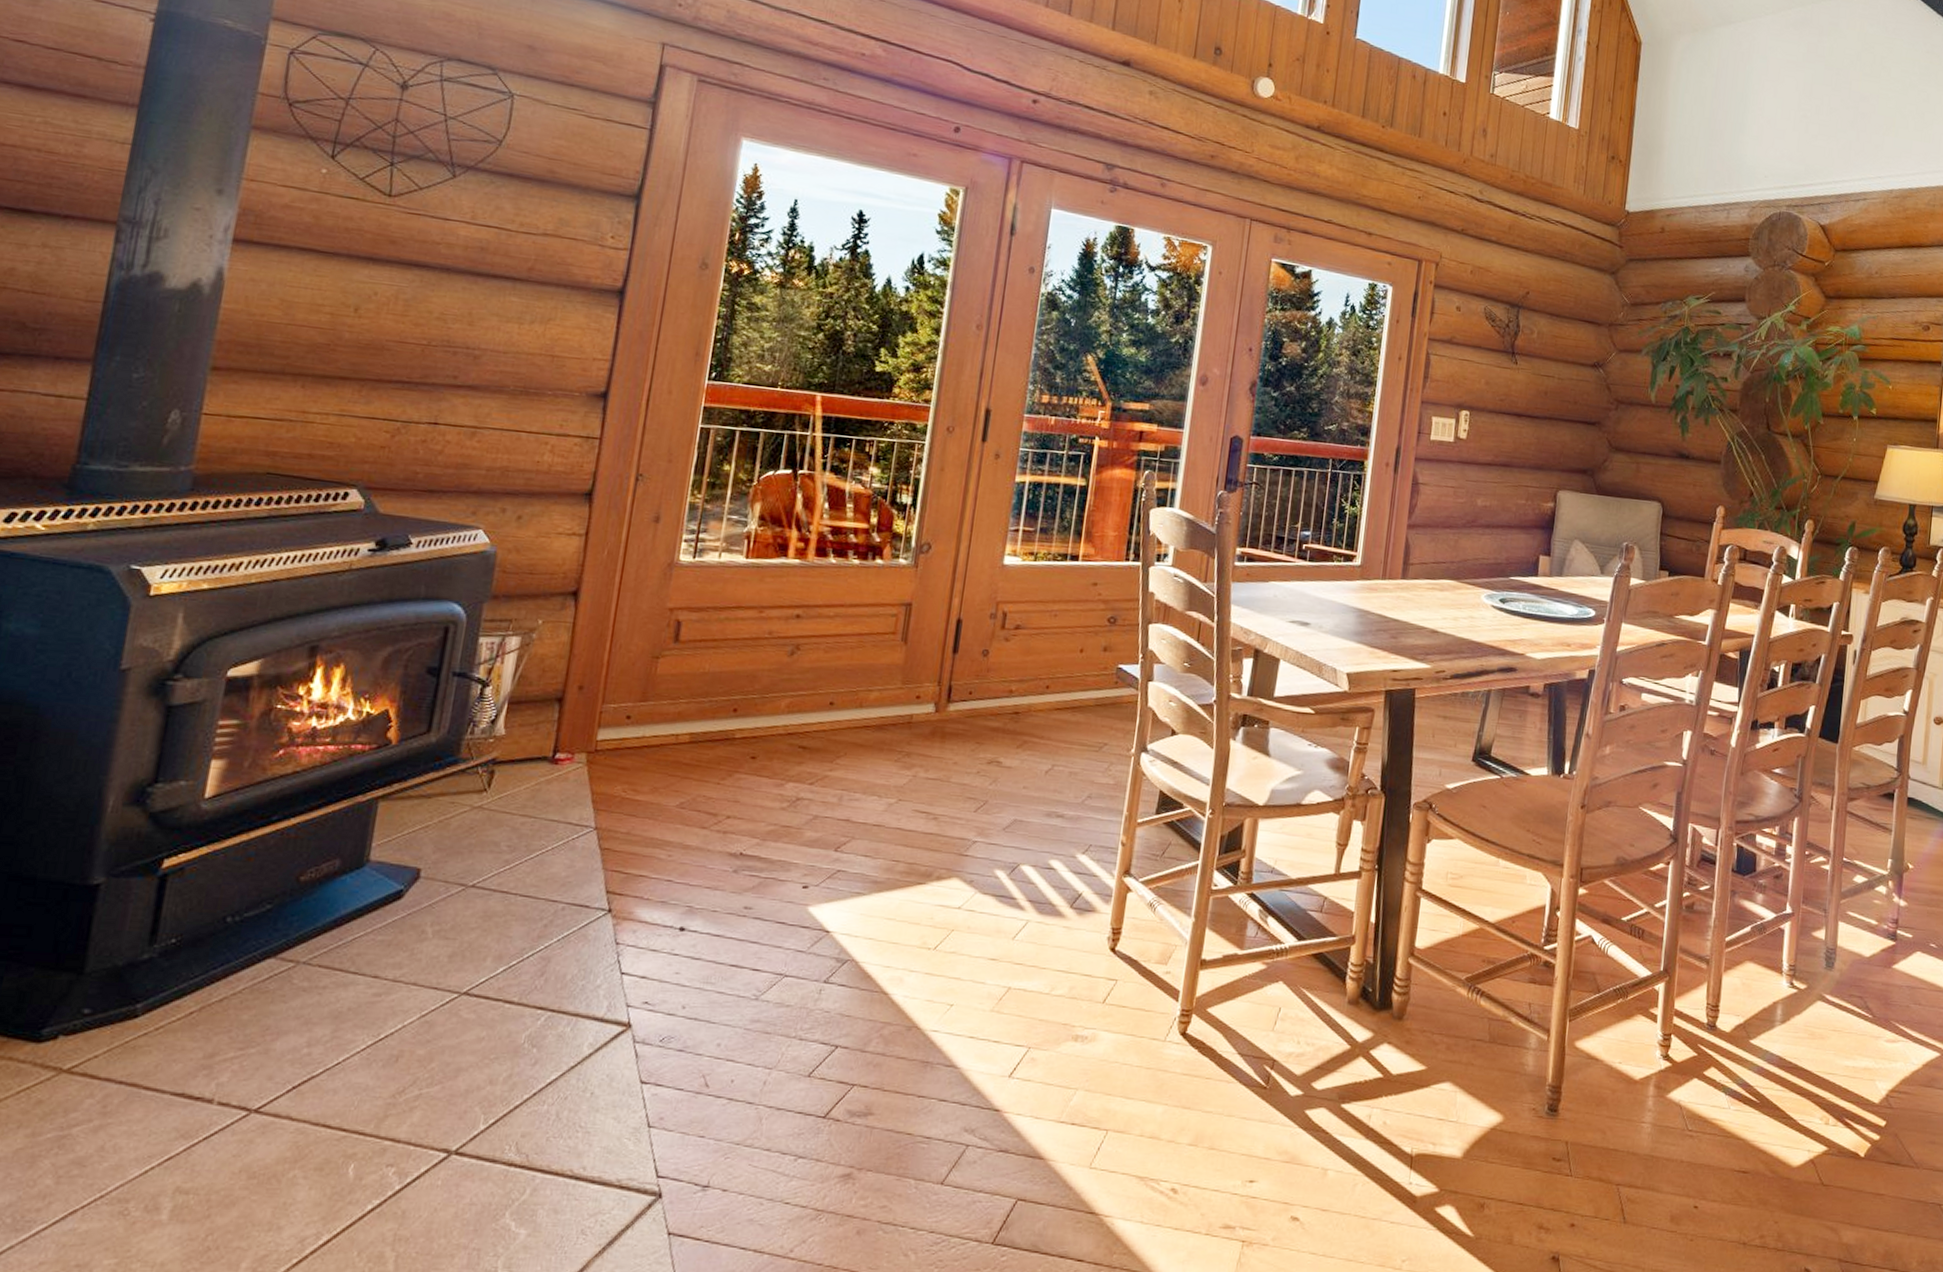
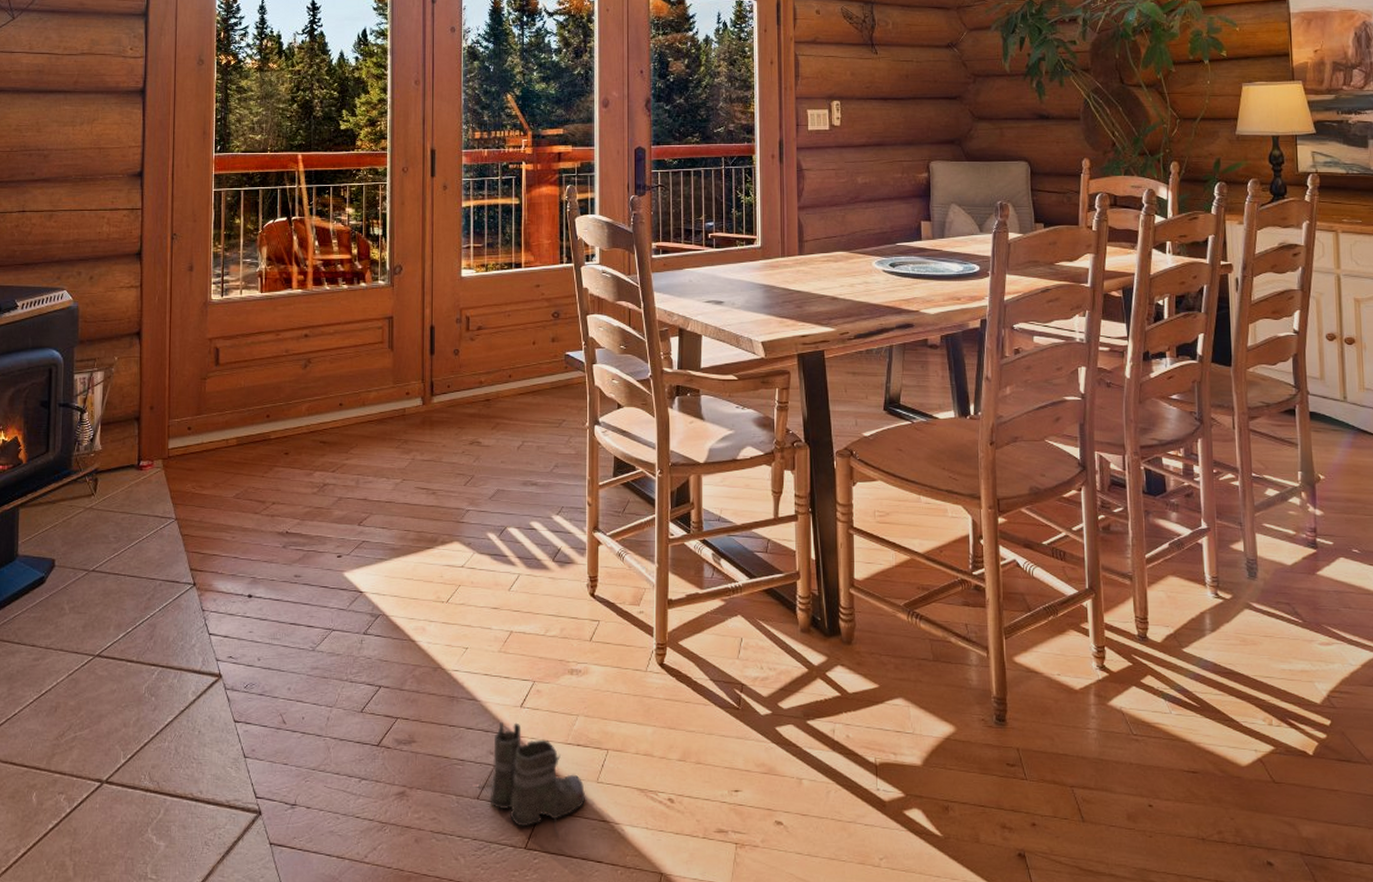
boots: none [945,1094,1075,1230] -> present [479,722,586,836]

